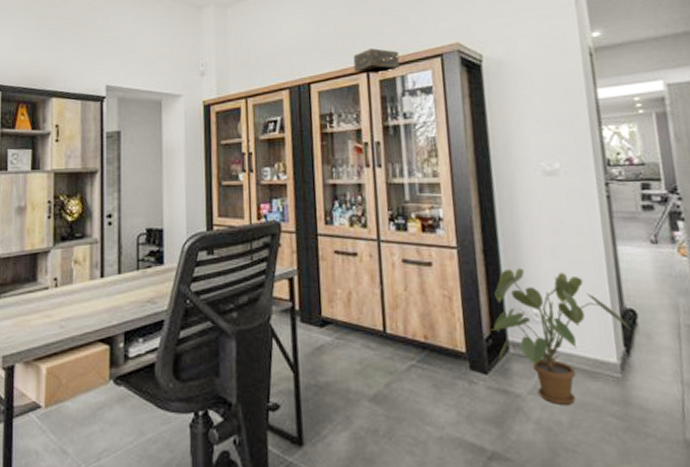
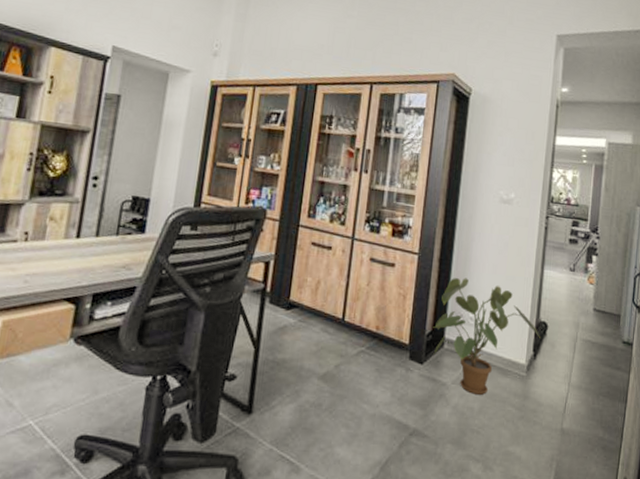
decorative box: present [353,48,400,74] -> none [360,63,402,89]

